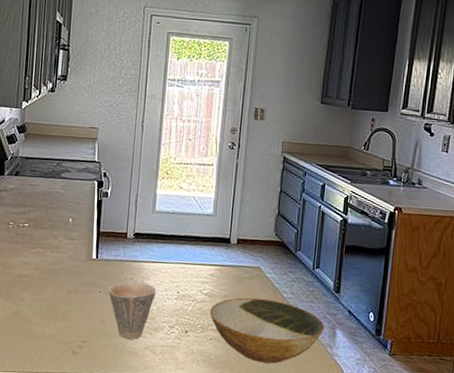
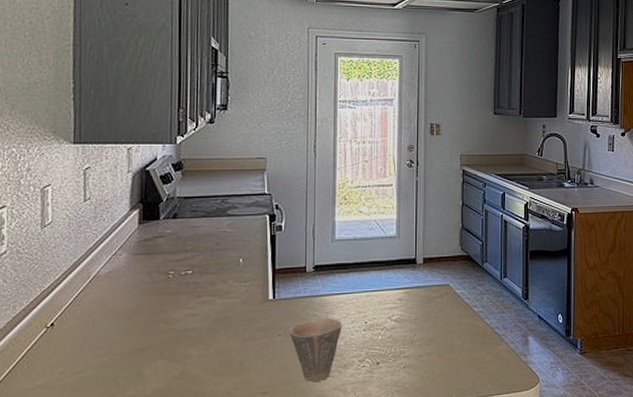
bowl: present [210,298,325,364] -> none [401,316,517,383]

